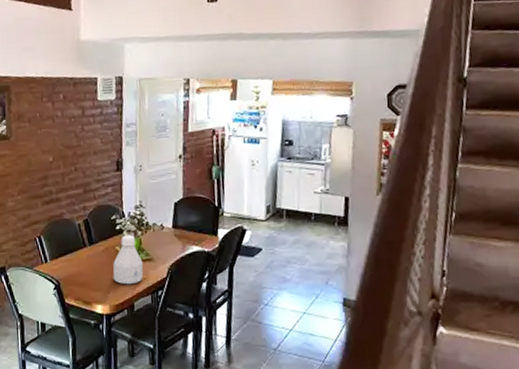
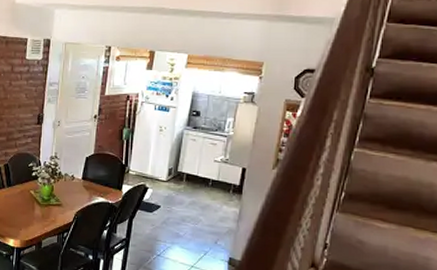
bottle: present [113,235,144,285] -> none [25,181,53,225]

